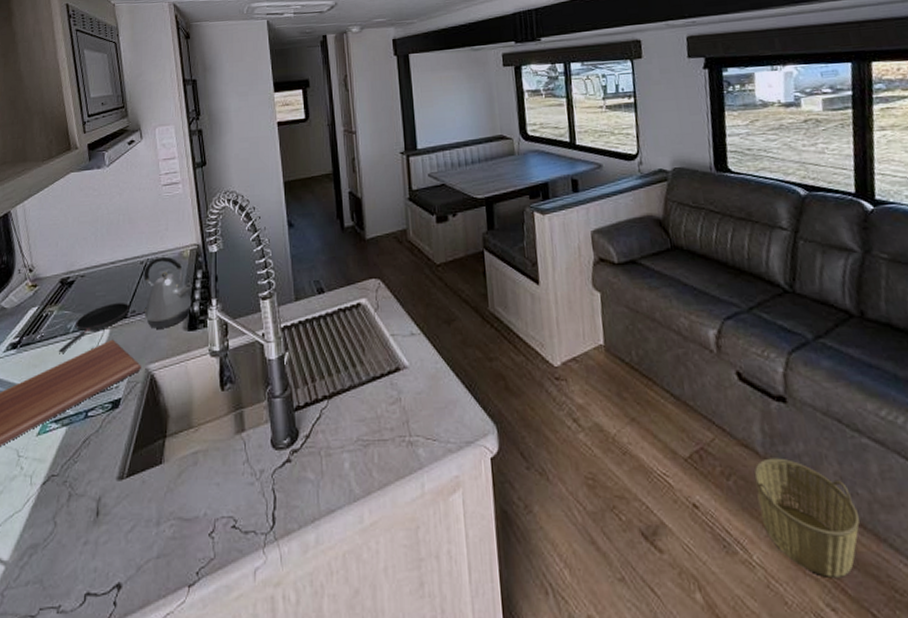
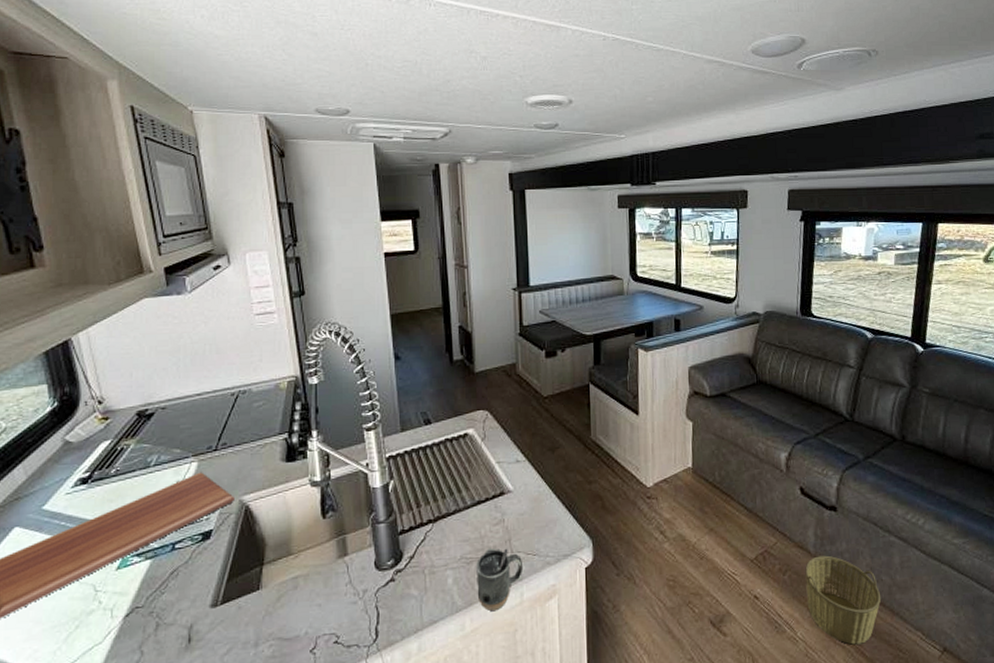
frying pan: present [58,303,130,353] -> none [137,435,220,487]
kettle: present [143,256,192,329] -> none [235,388,290,461]
mug: none [372,430,423,503] -> present [475,548,524,612]

